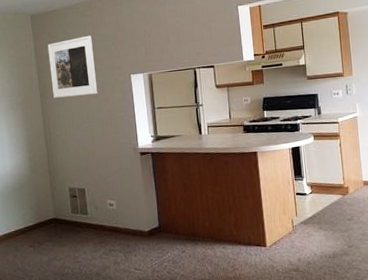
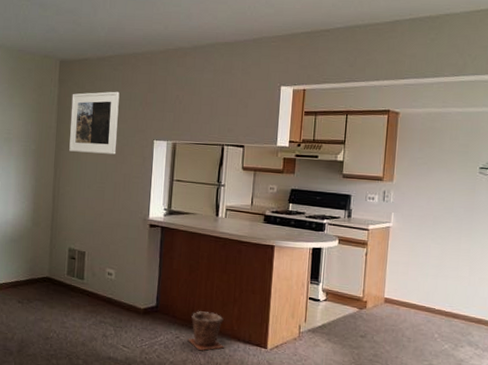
plant pot: none [193,223,228,260] -> present [188,311,225,352]

